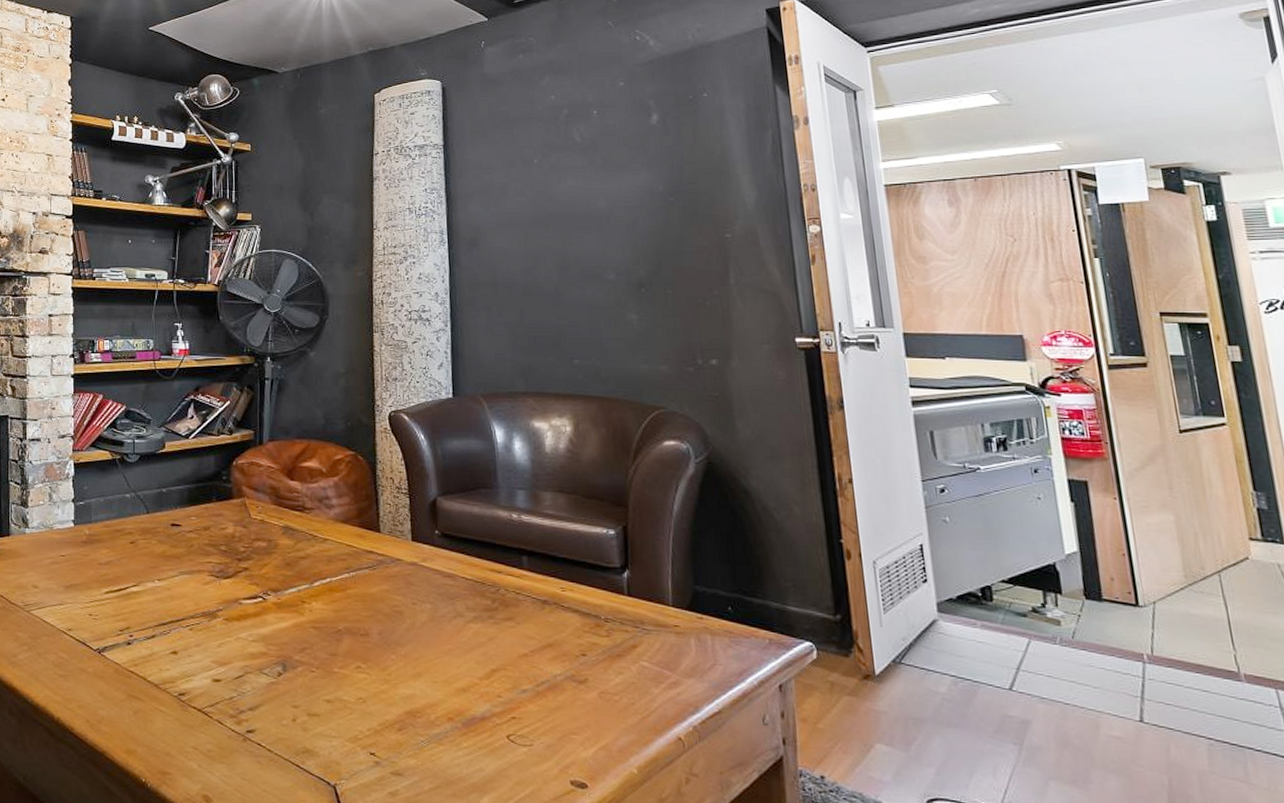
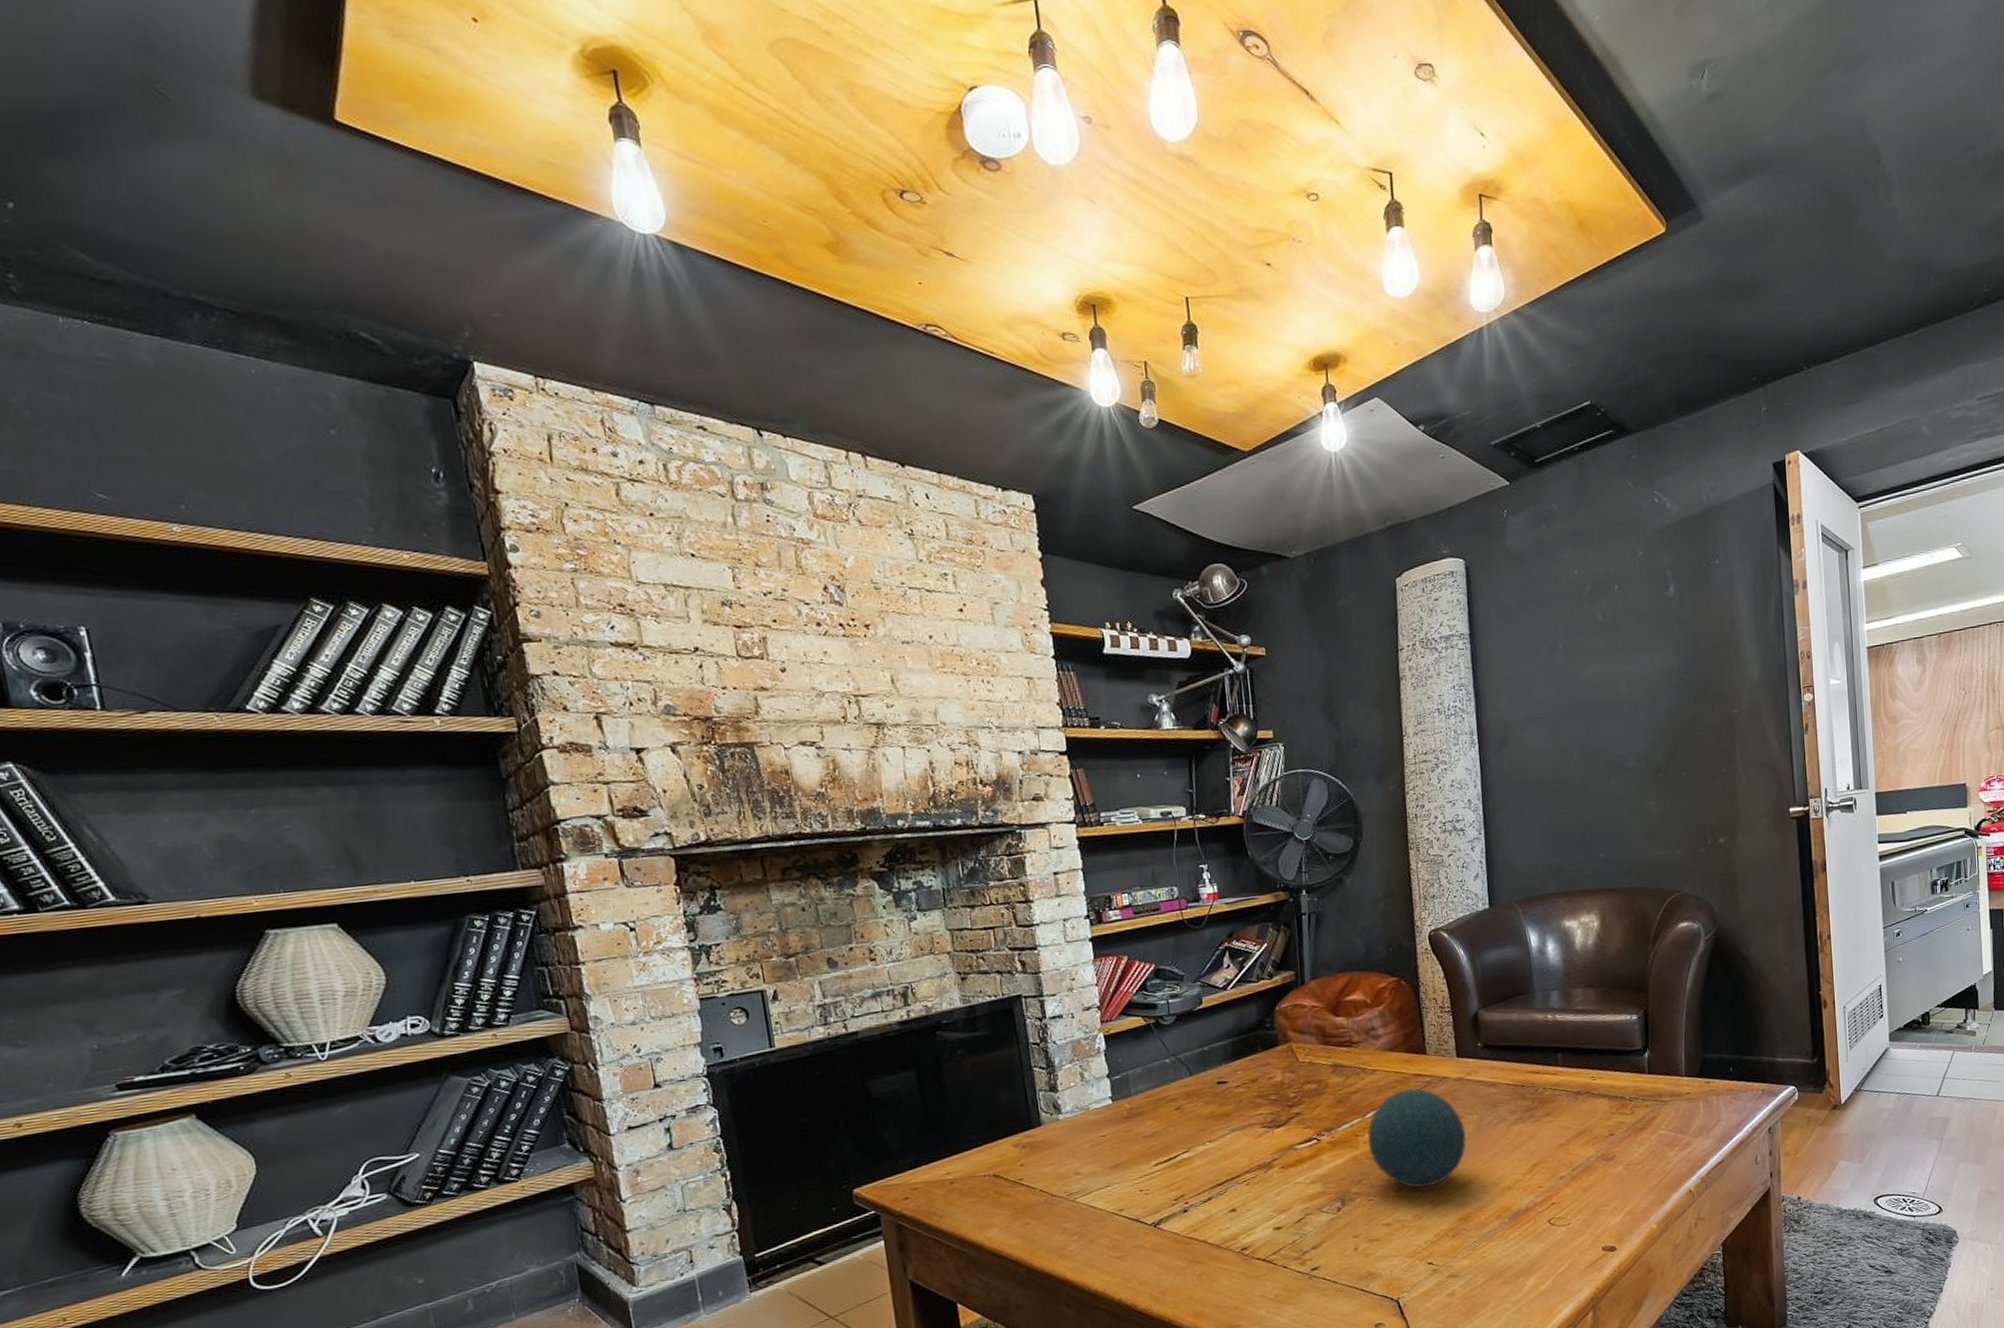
decorative orb: none [313,563,418,671] -> present [1367,1088,1466,1188]

